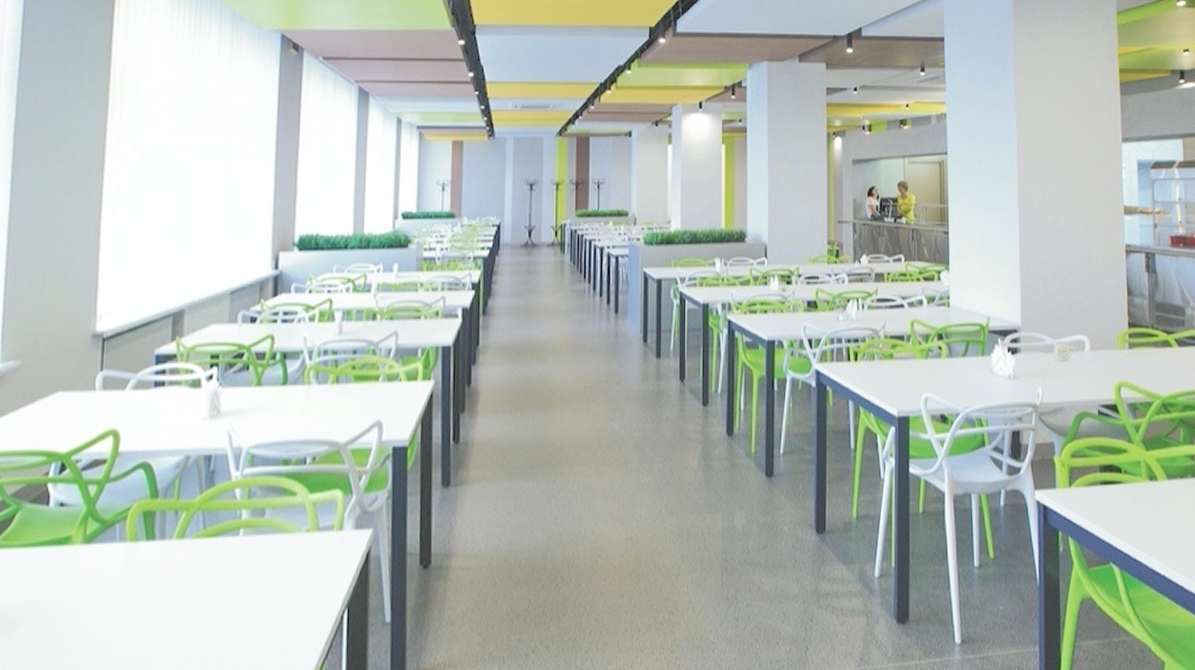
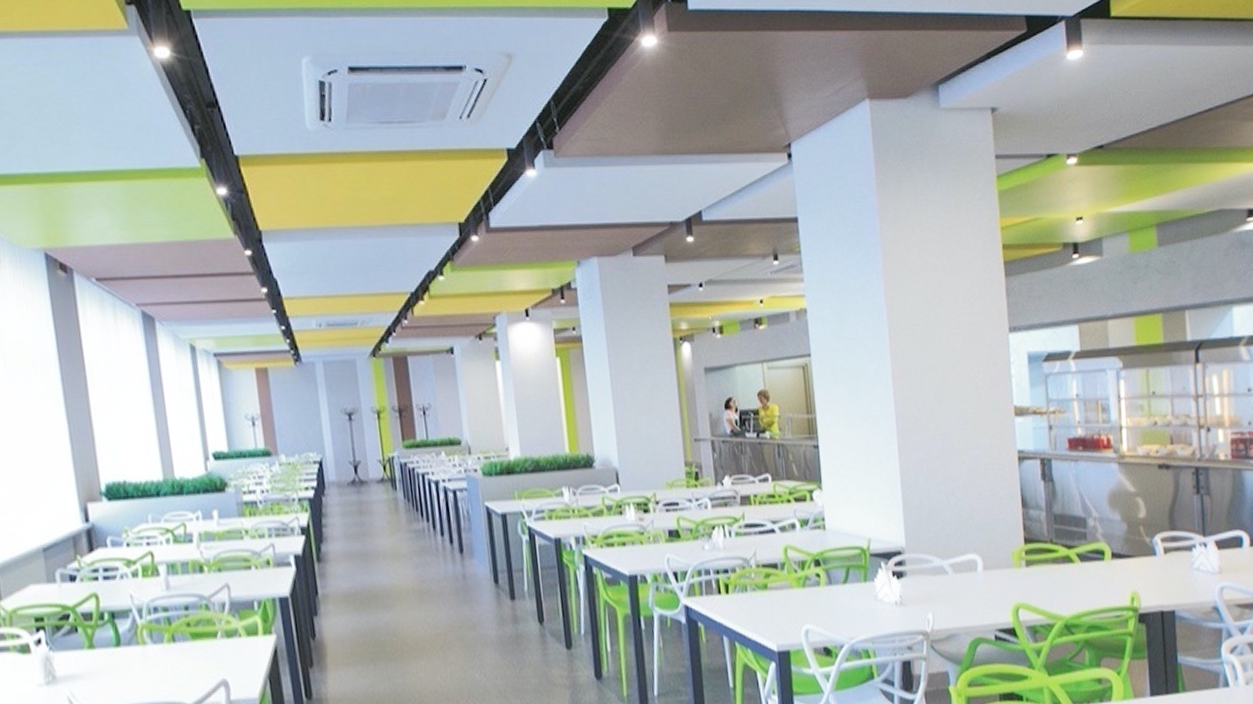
mug: present [1054,341,1076,363] -> none [943,561,968,586]

